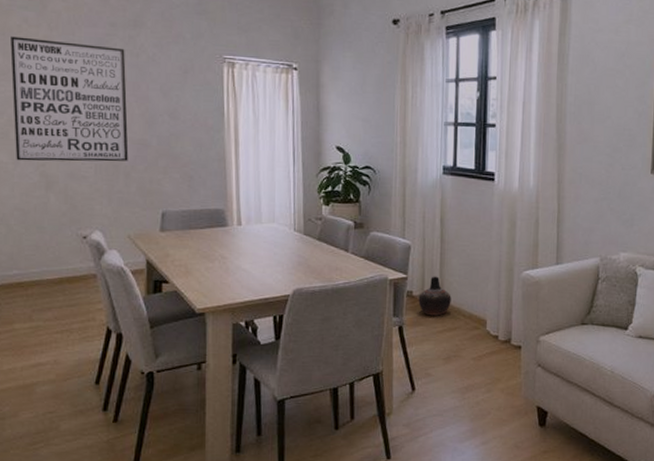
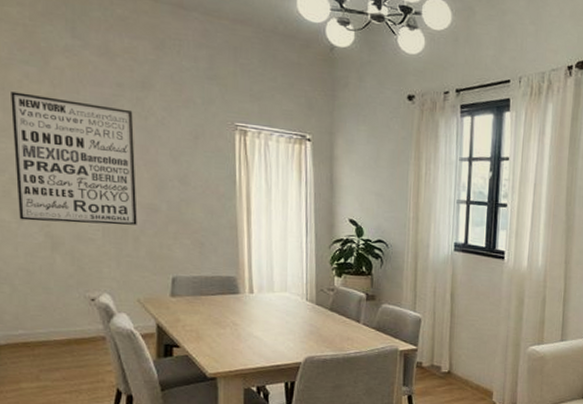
vase: present [418,276,451,316] -> none [427,348,460,387]

